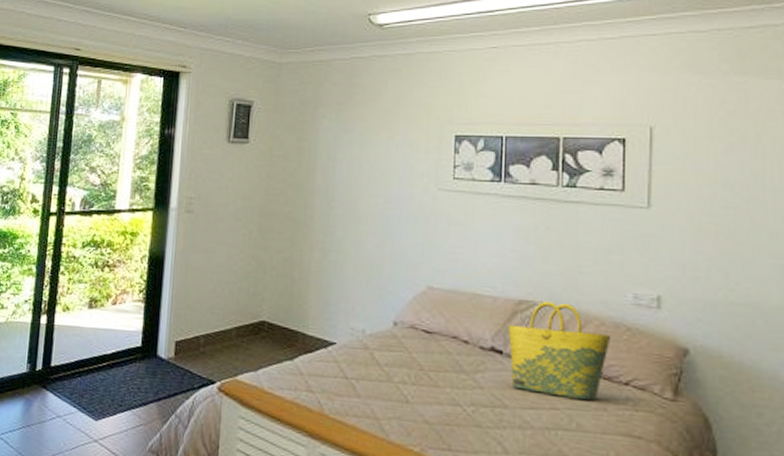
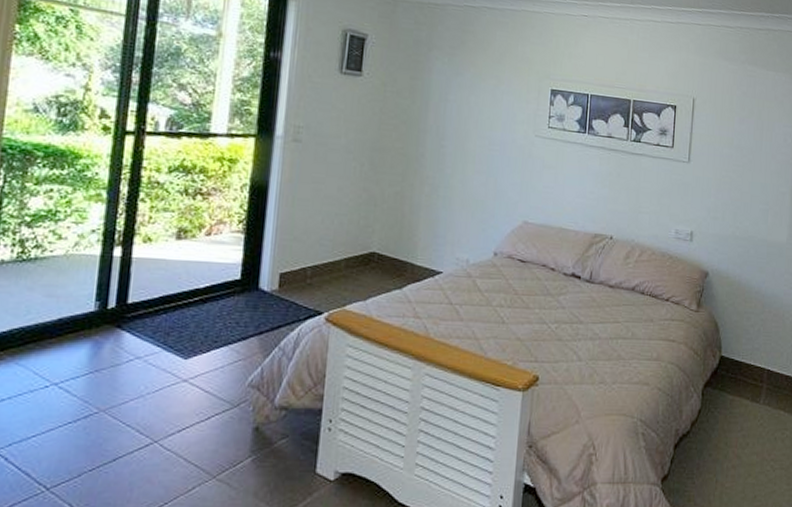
tote bag: present [508,301,612,400] -> none [585,235,659,314]

